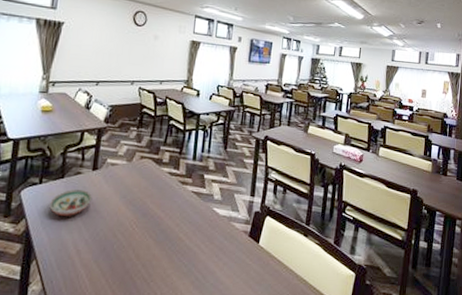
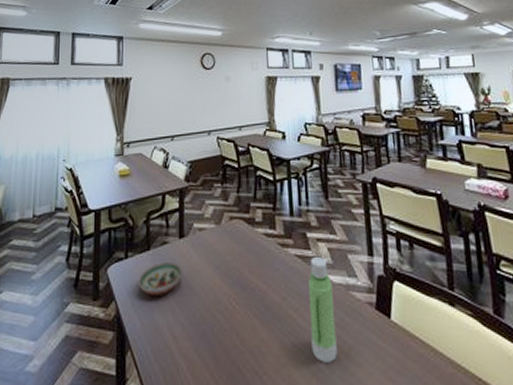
water bottle: none [193,193,218,274] -> present [308,256,337,363]

